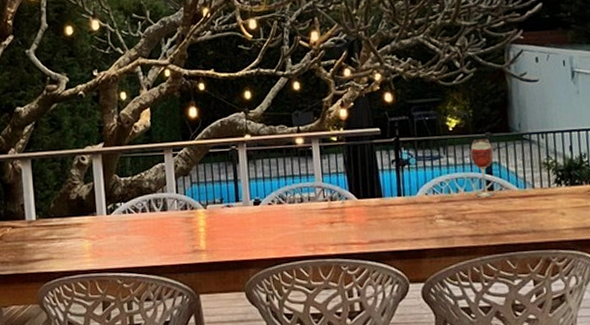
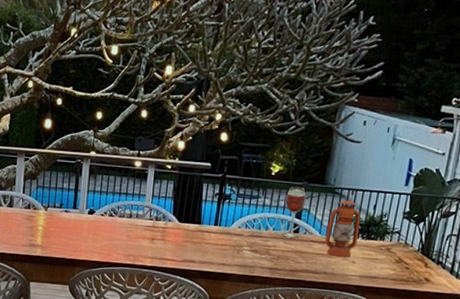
lantern: none [523,137,562,211] -> present [324,193,361,257]

